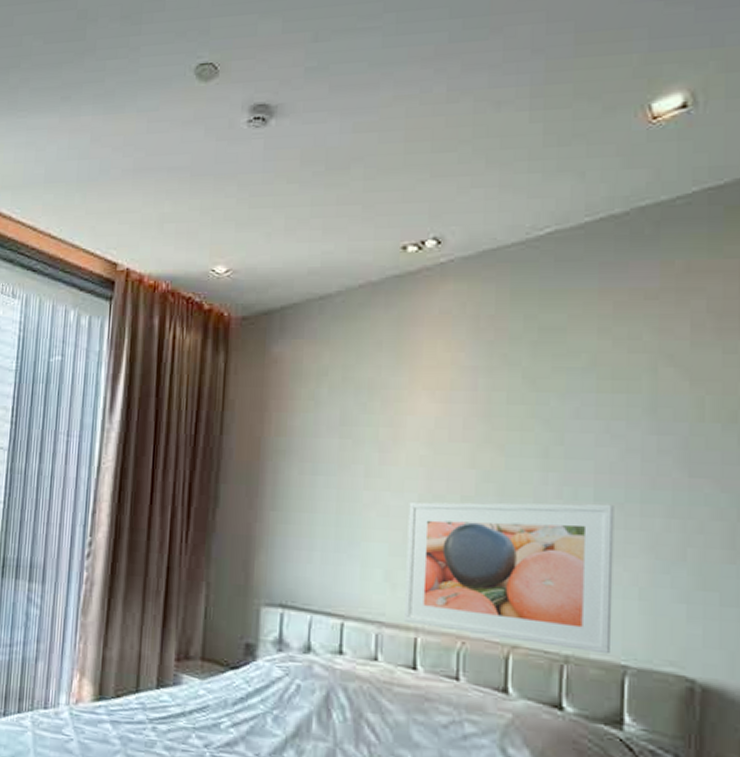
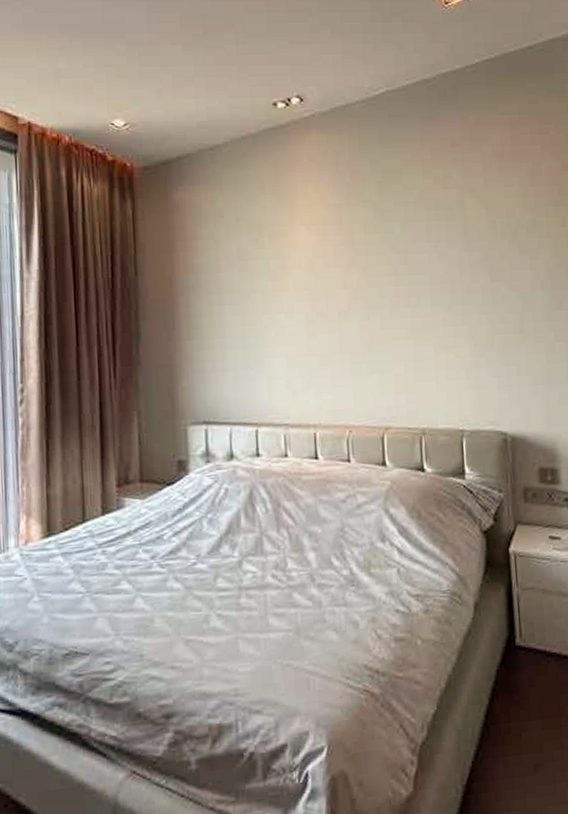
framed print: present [404,502,614,655] -> none [299,307,452,424]

